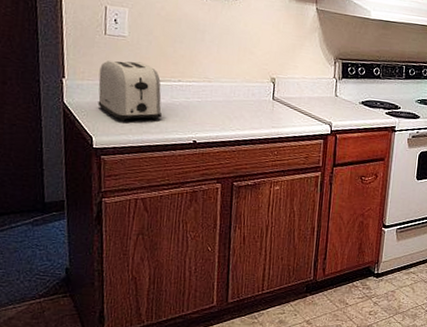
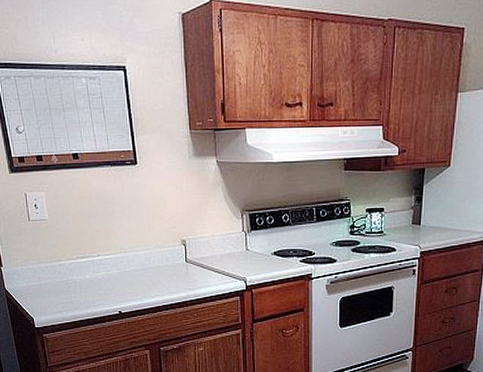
toaster: present [98,60,162,122] -> none [29,242,88,301]

